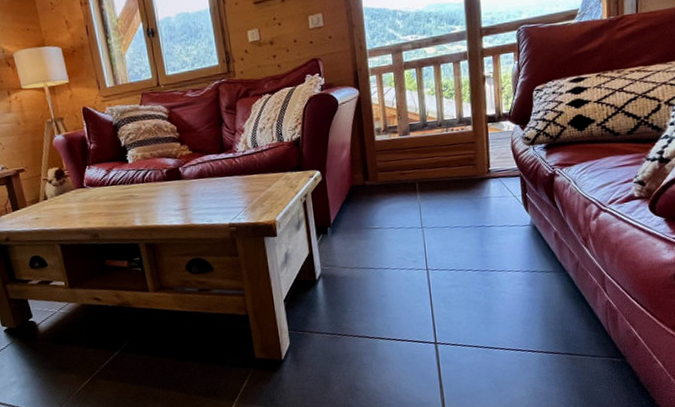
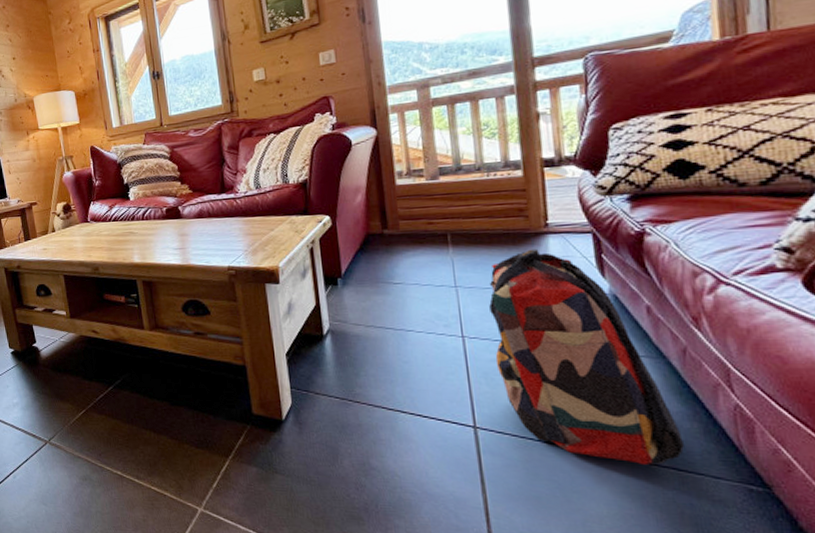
backpack: none [447,191,575,355] -> present [489,249,684,466]

